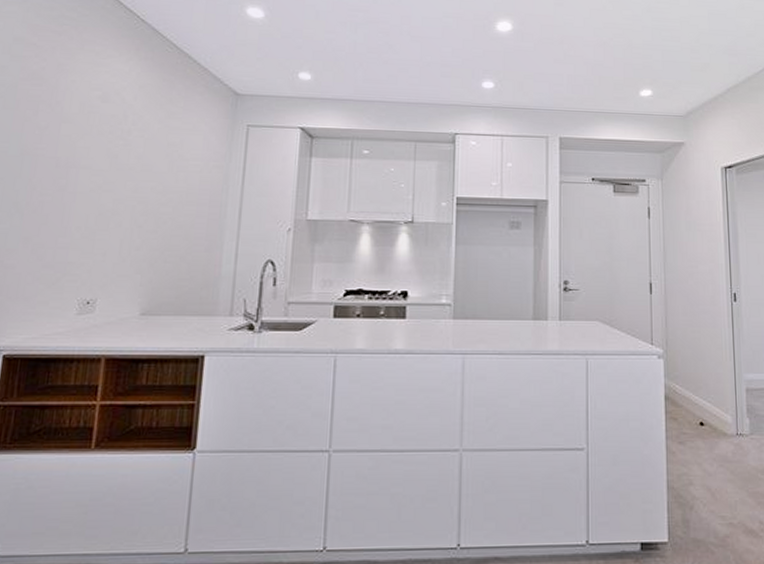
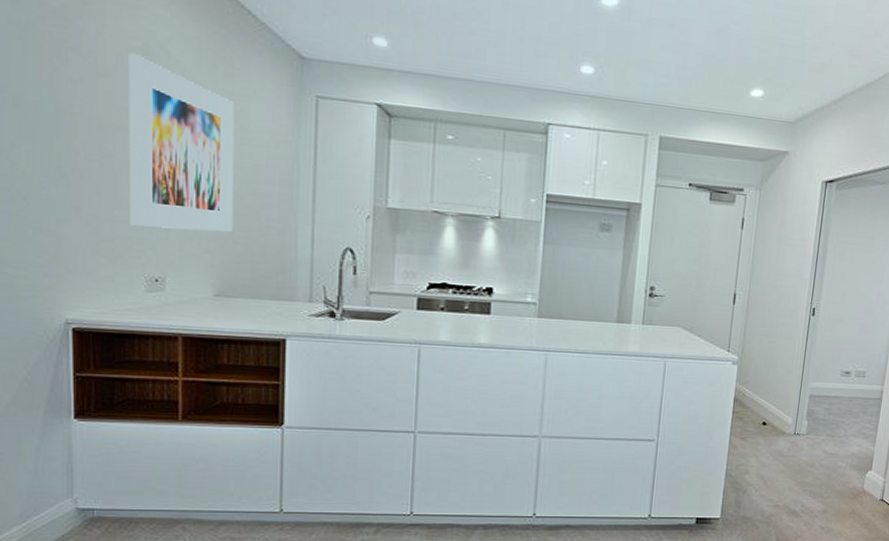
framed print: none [71,101,176,253] -> present [129,52,235,232]

